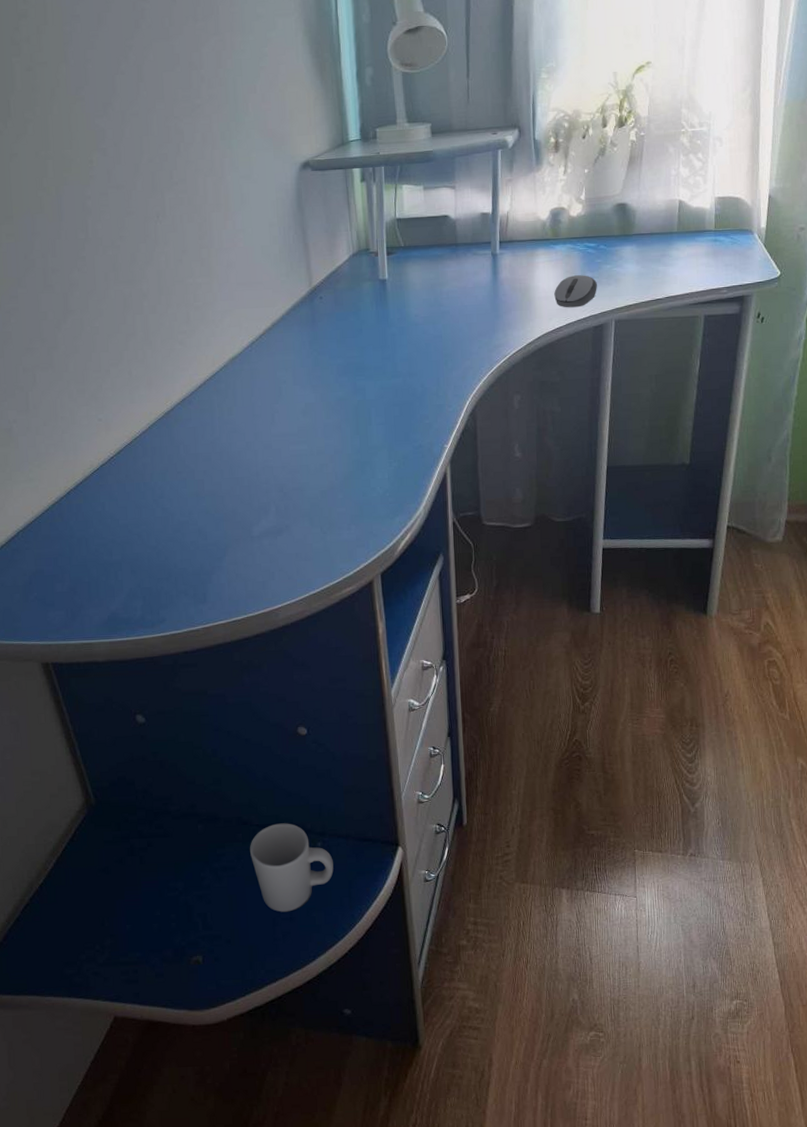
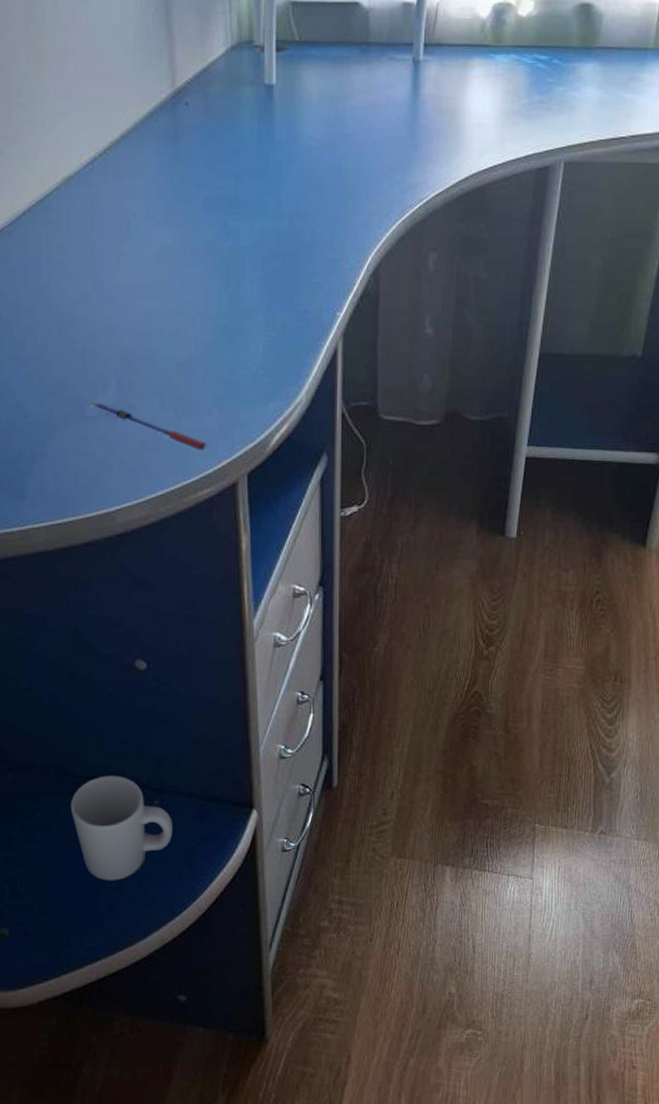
pen: none [255,524,348,558] -> present [89,401,207,451]
computer mouse: present [554,275,597,308] -> none [490,97,546,141]

